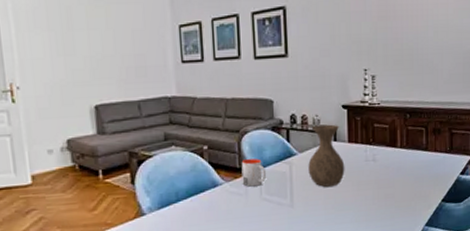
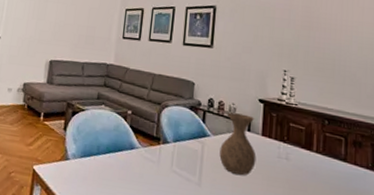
mug: present [241,158,267,187] -> none [156,130,180,158]

